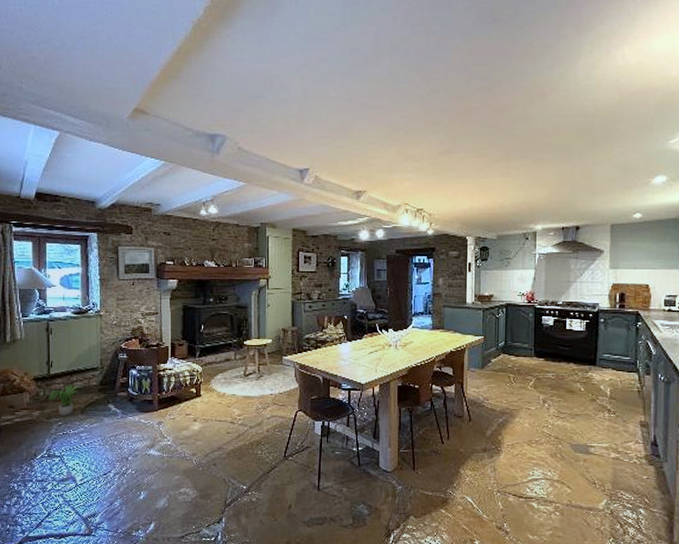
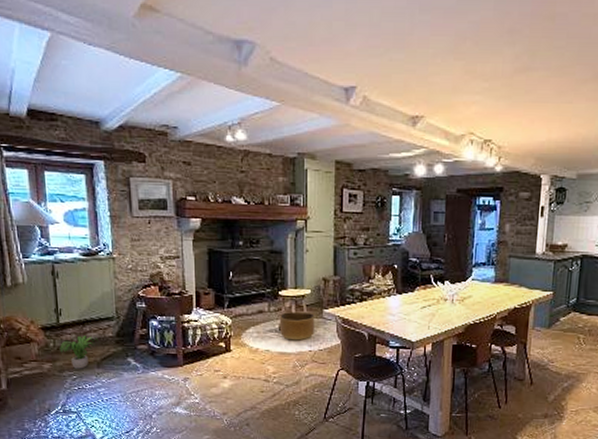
basket: none [245,360,275,385] -> present [280,312,315,341]

